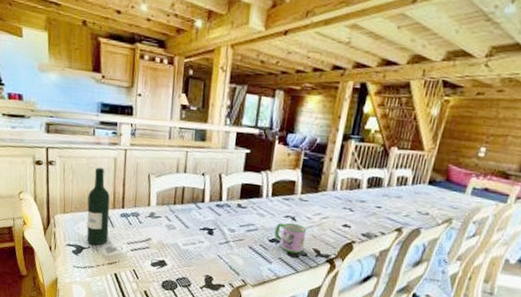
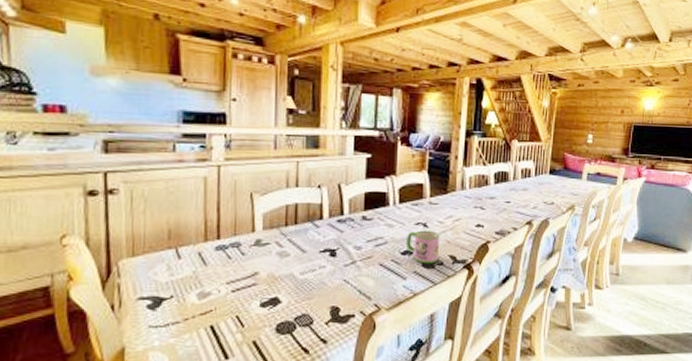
wine bottle: present [86,167,110,246] -> none [167,191,200,293]

